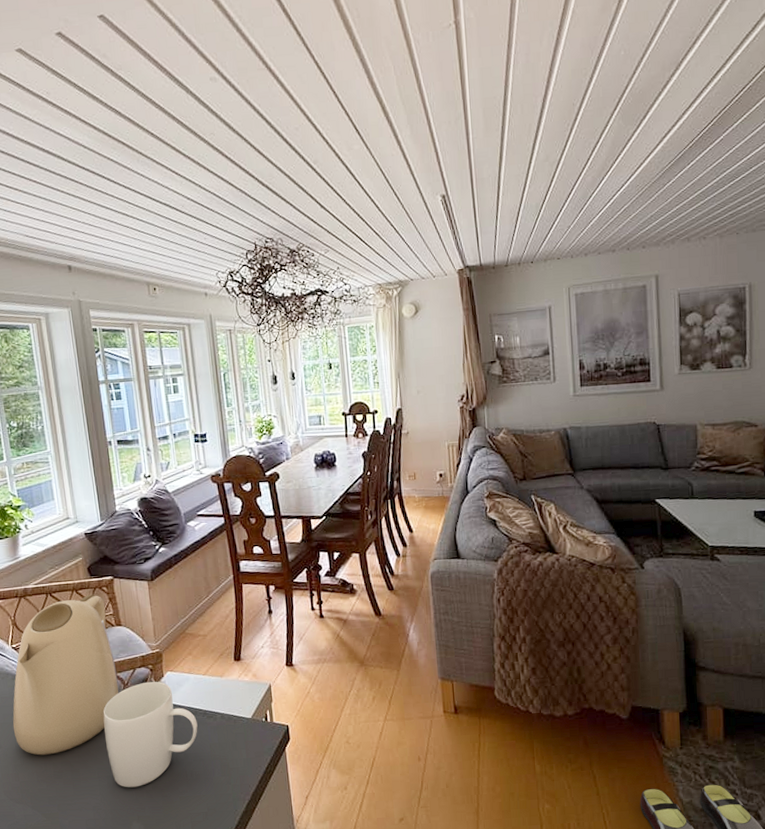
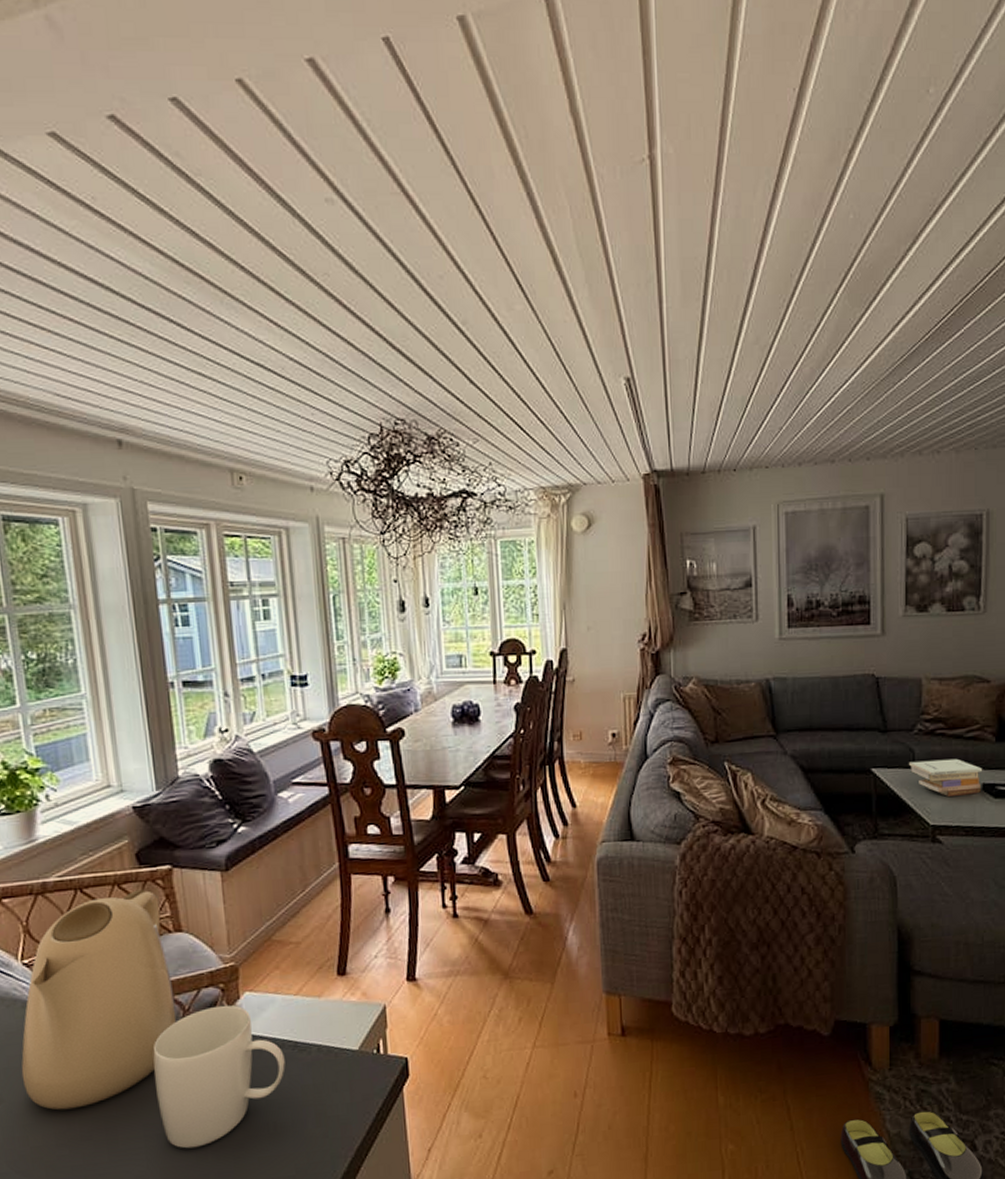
books: none [688,490,754,523] -> present [909,758,983,798]

